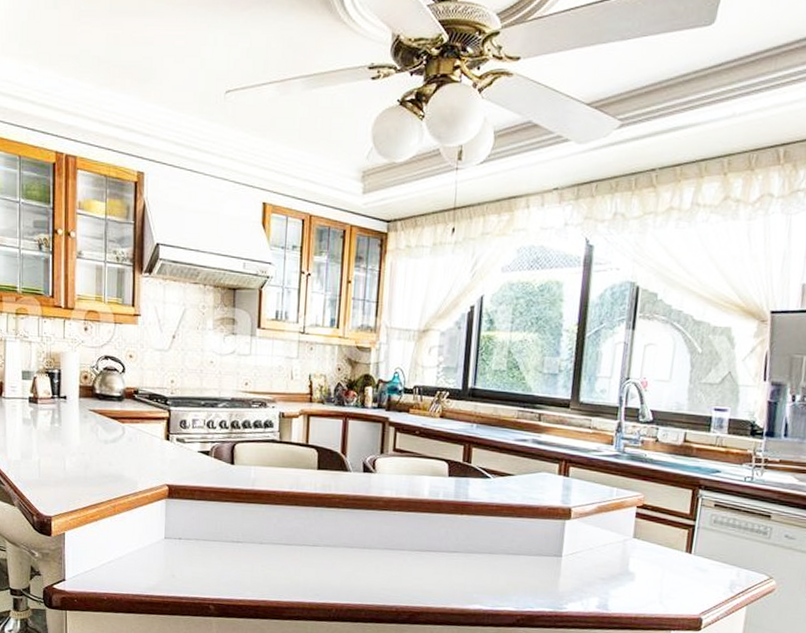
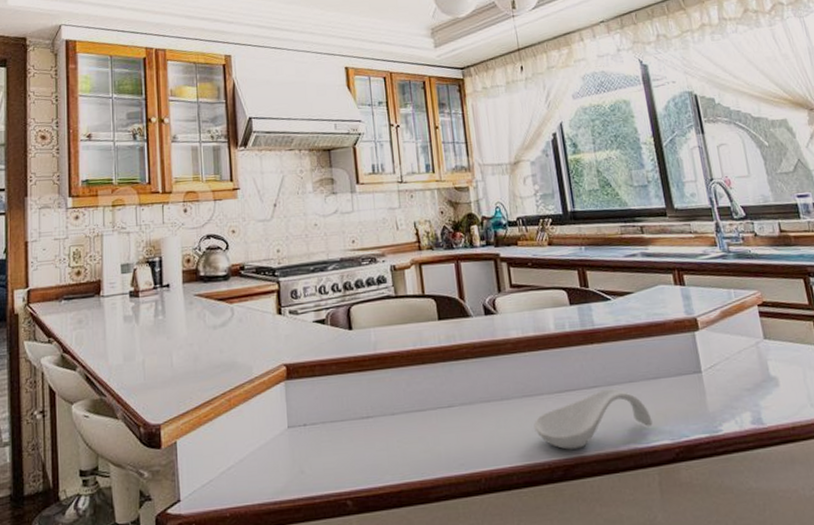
spoon rest: none [389,555,502,600] -> present [534,388,653,450]

